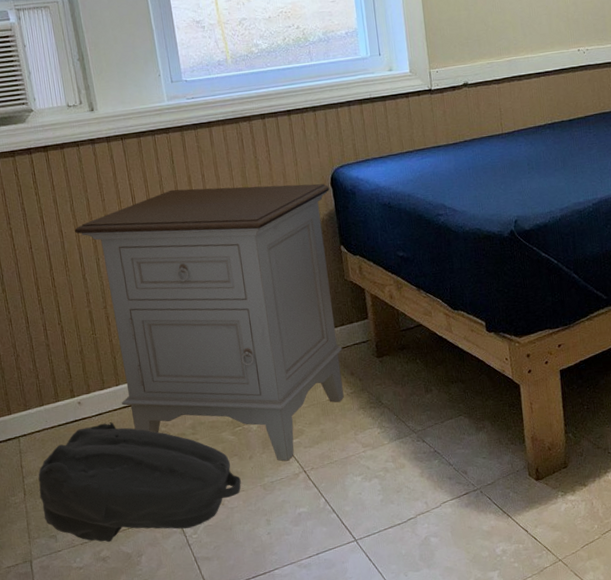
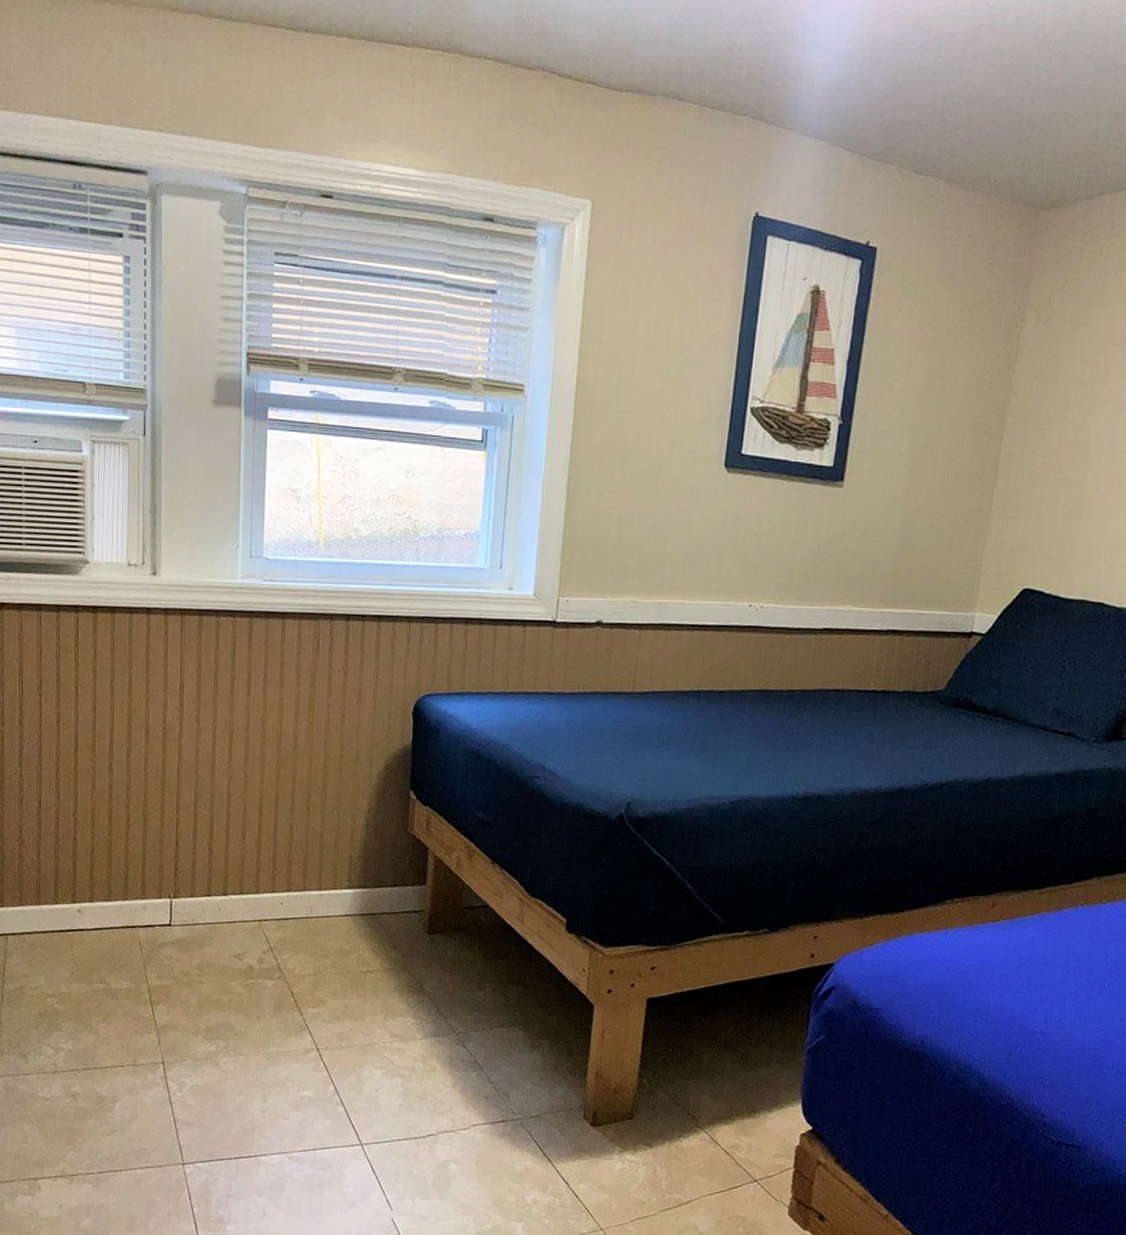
backpack: present [38,422,241,543] -> none [17,940,243,1084]
nightstand: present [74,183,344,462] -> none [110,684,410,1033]

